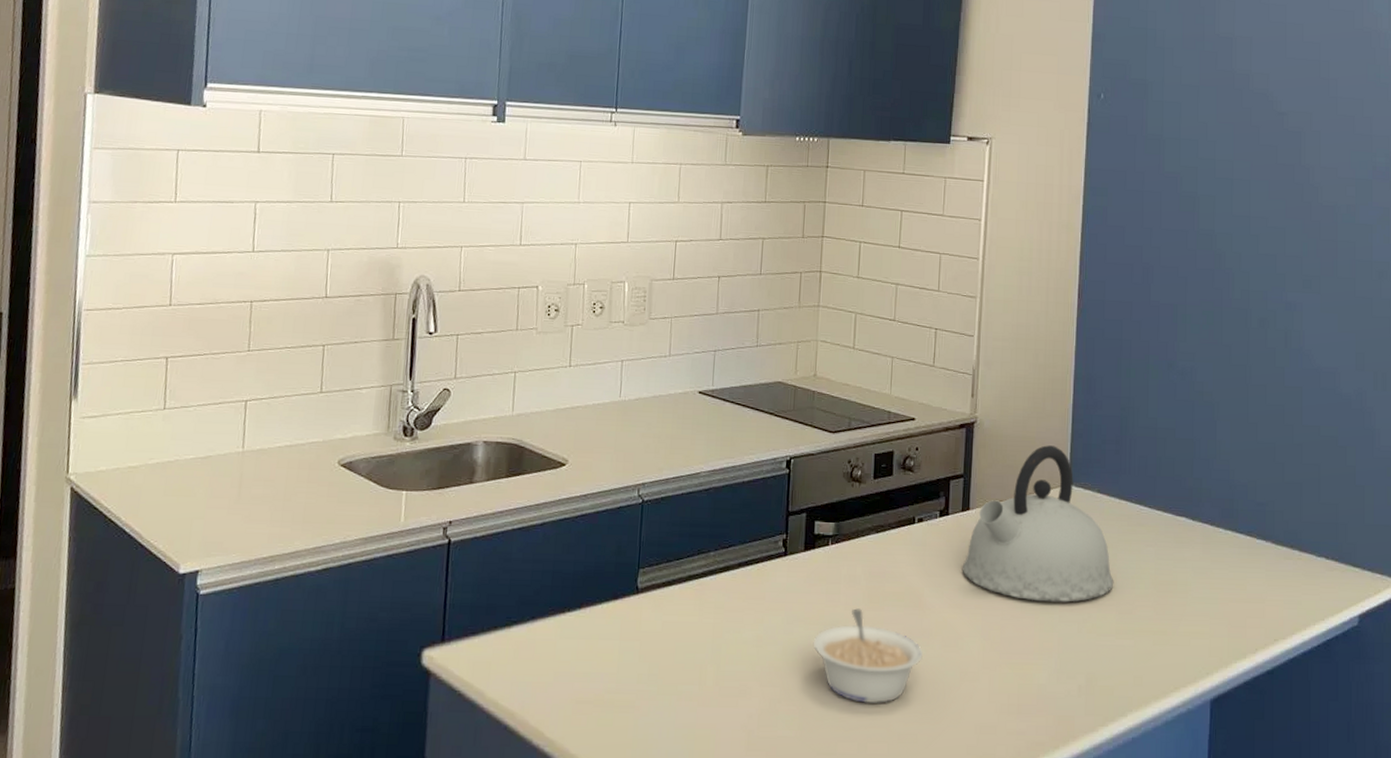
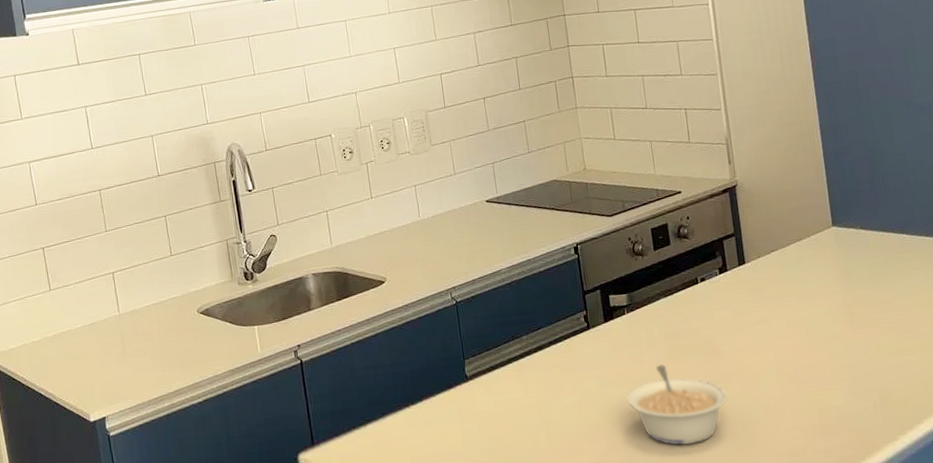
kettle: present [962,445,1114,602] -> none [747,194,891,334]

